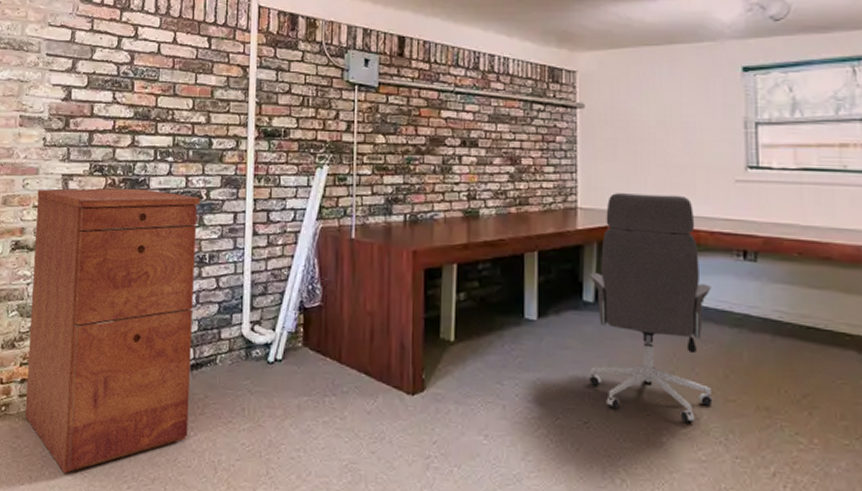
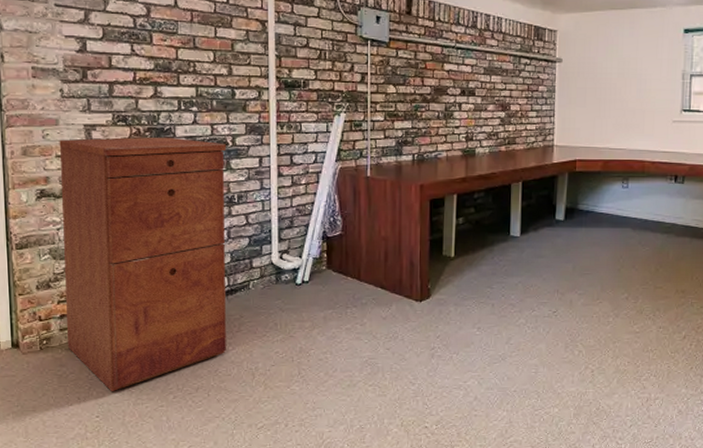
office chair: present [588,193,713,424] -> none [557,133,650,307]

